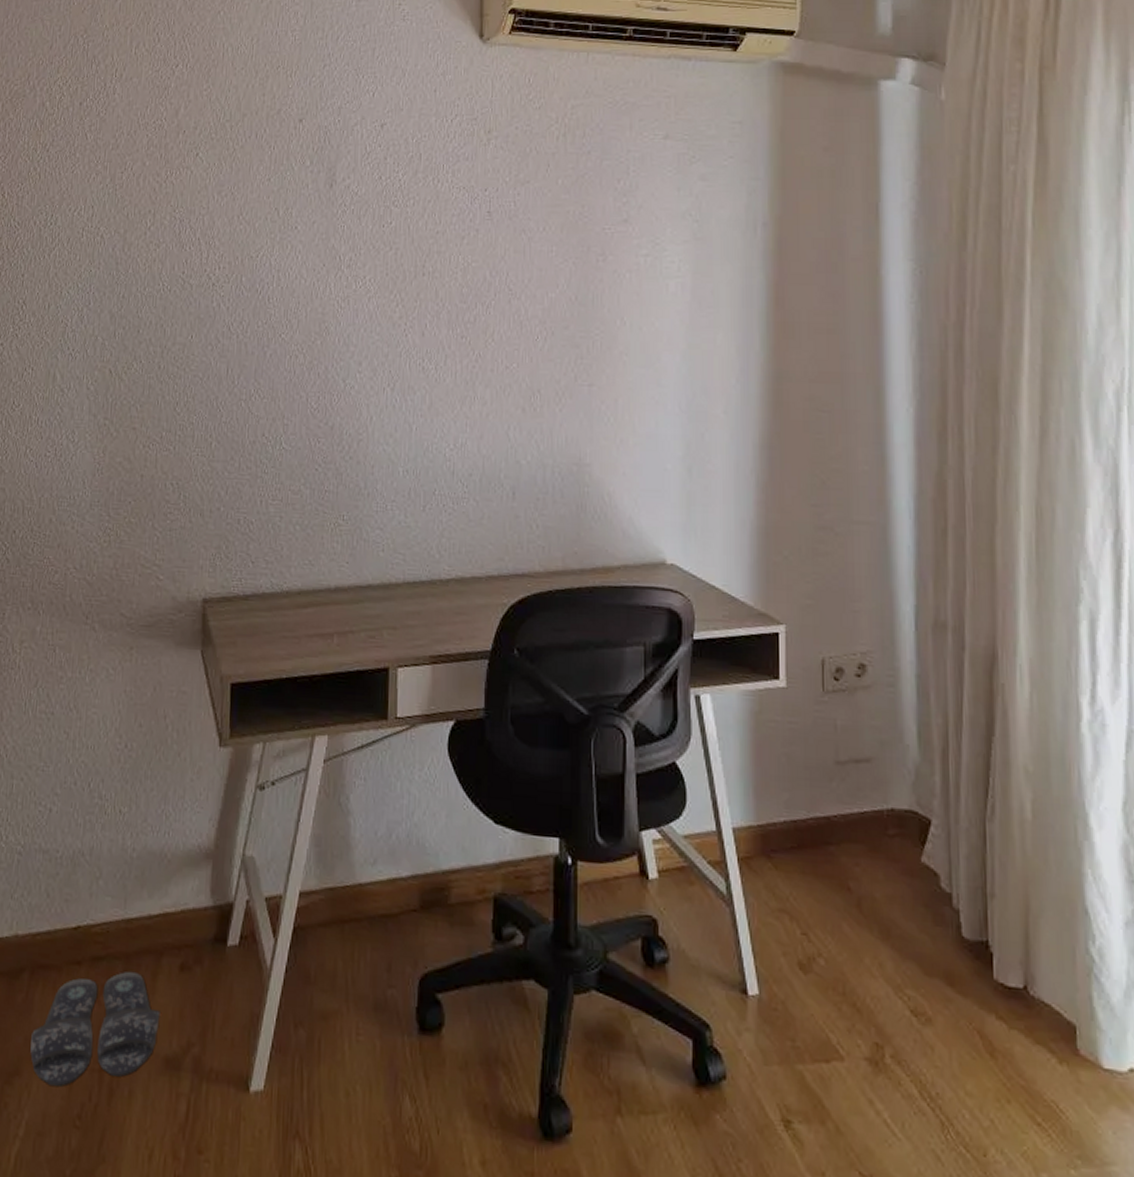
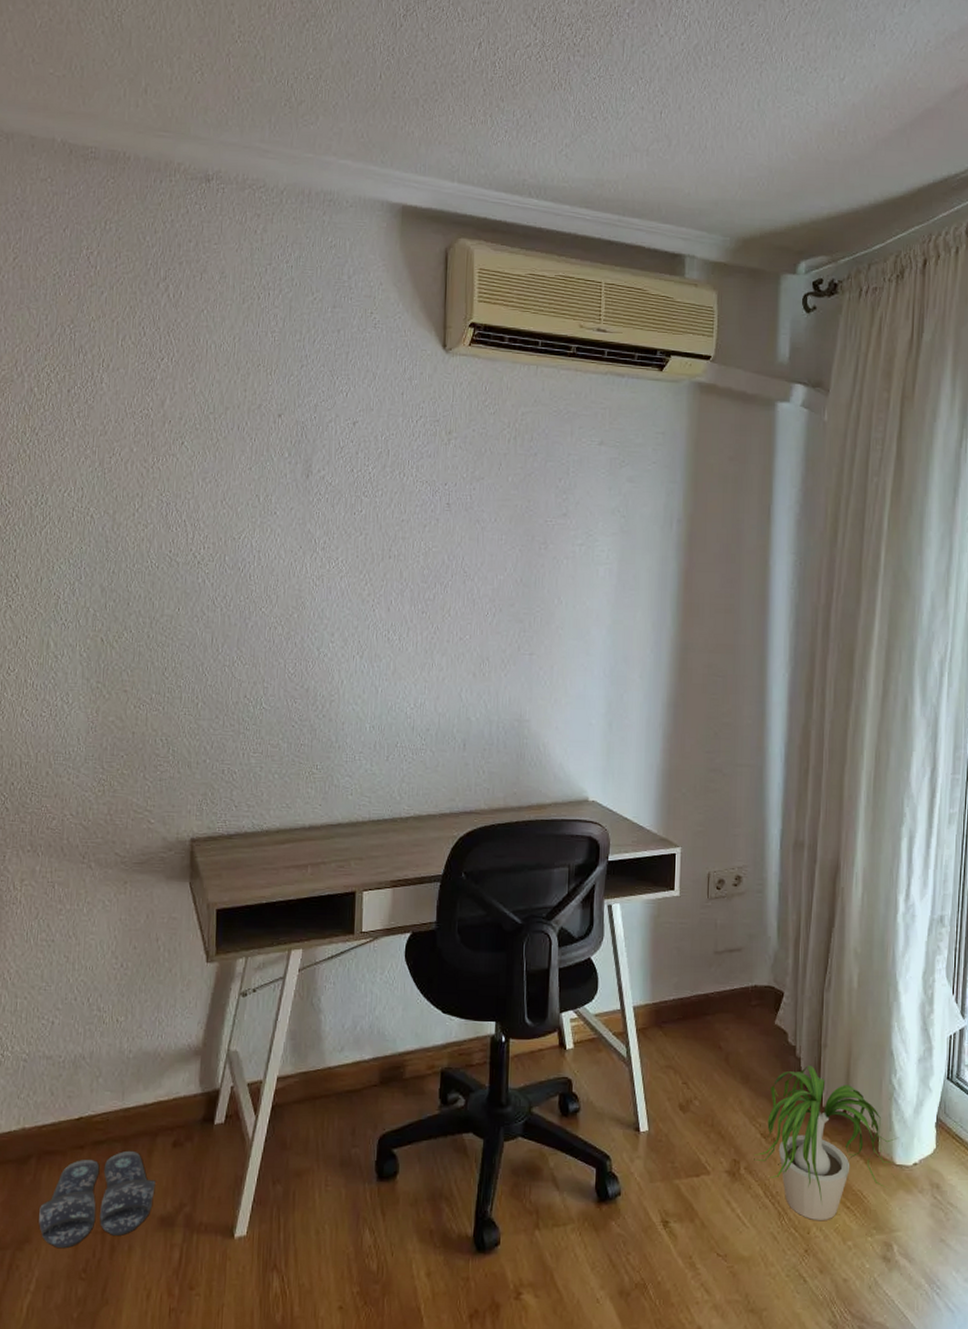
potted plant: none [902,921,1103,1141] -> present [754,1065,897,1221]

